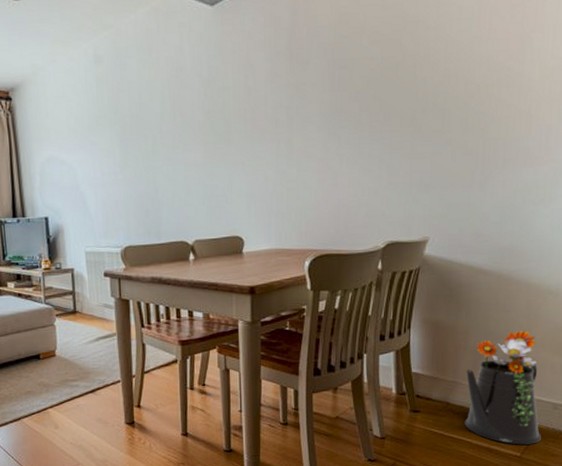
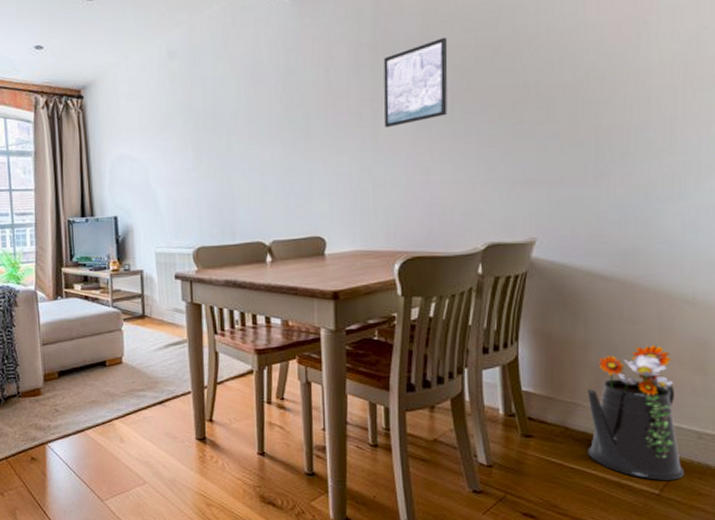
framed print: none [299,48,357,135] -> present [384,37,448,128]

